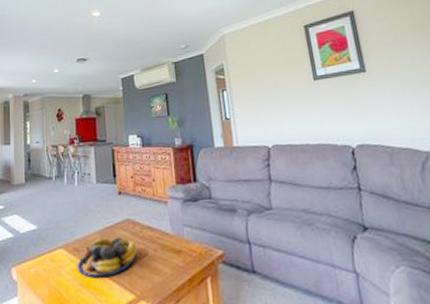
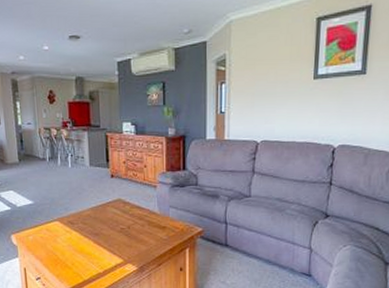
fruit bowl: present [77,237,137,278] -> none [71,214,126,246]

